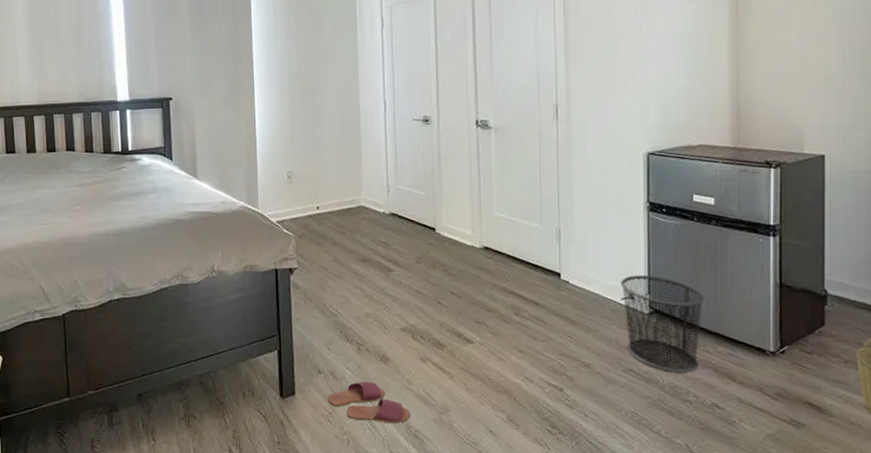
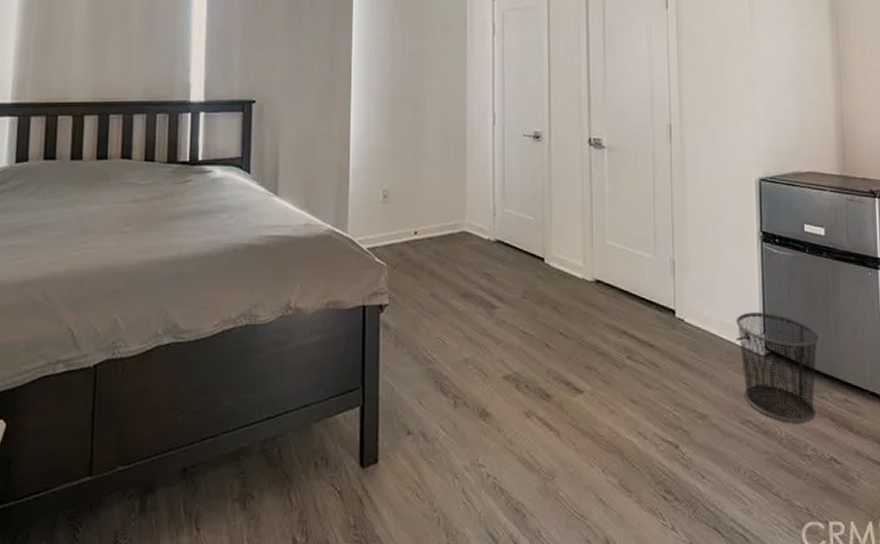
slippers: present [327,381,411,424] -> none [416,443,512,495]

